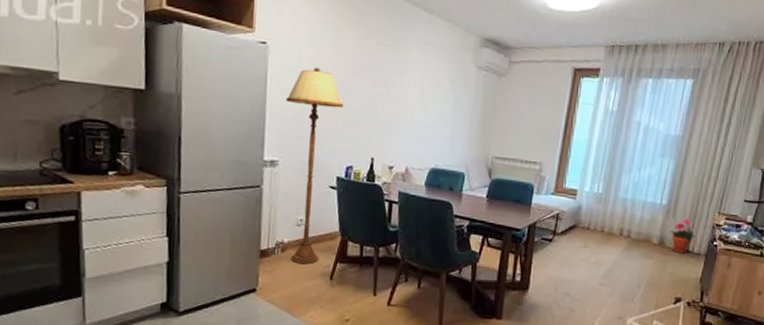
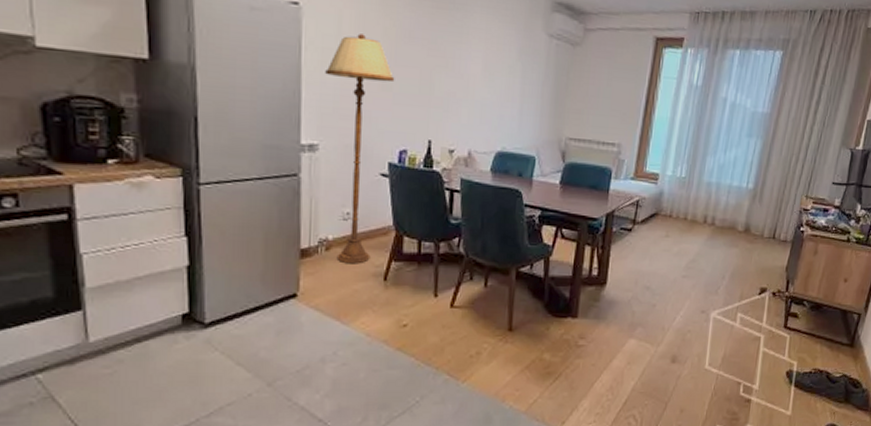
potted plant: present [671,218,696,254] -> none [757,203,782,241]

